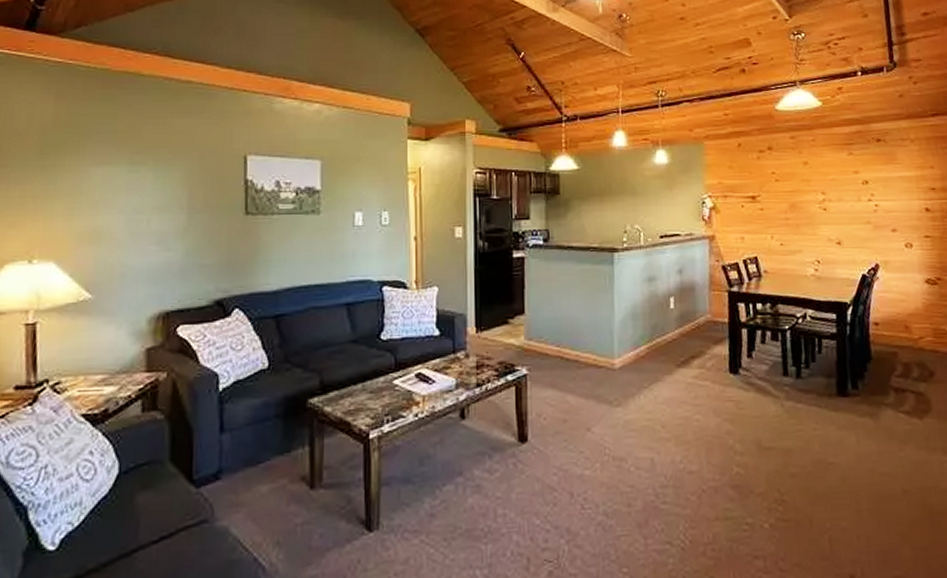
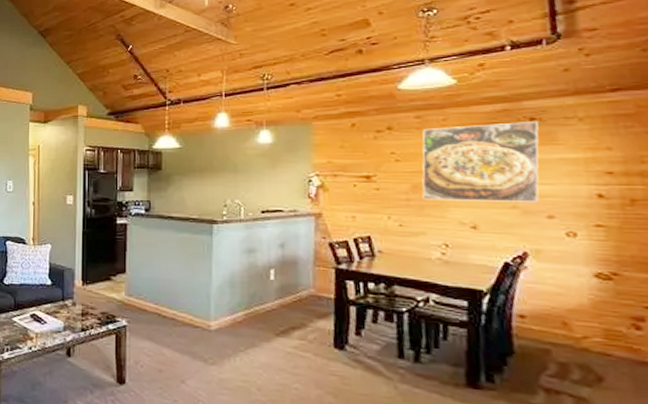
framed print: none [796,143,886,219] -> present [422,122,539,202]

